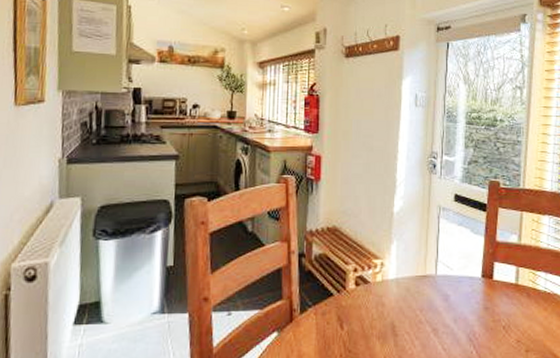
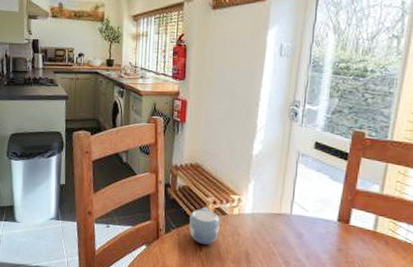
mug: none [328,276,362,321] -> present [189,206,220,245]

